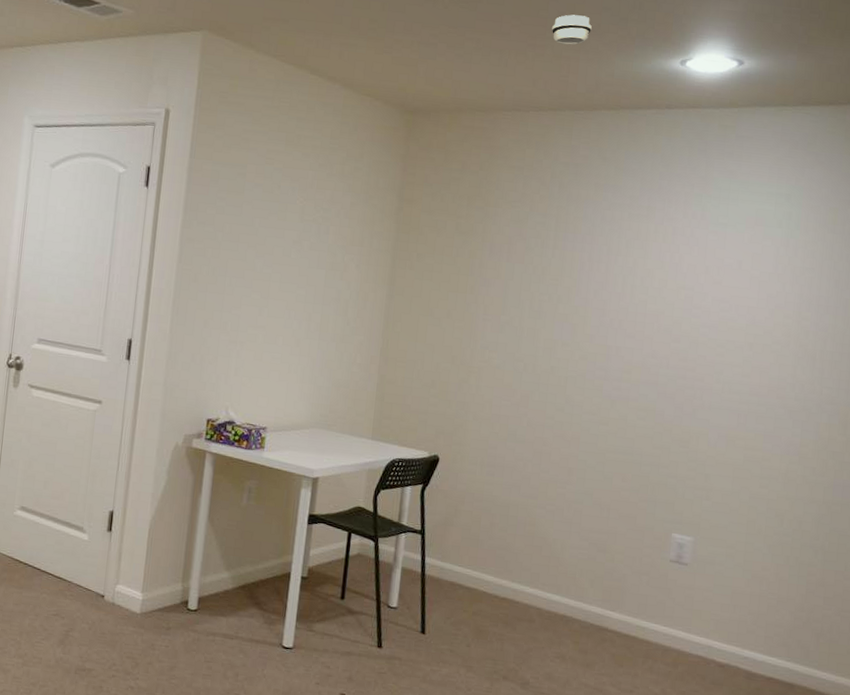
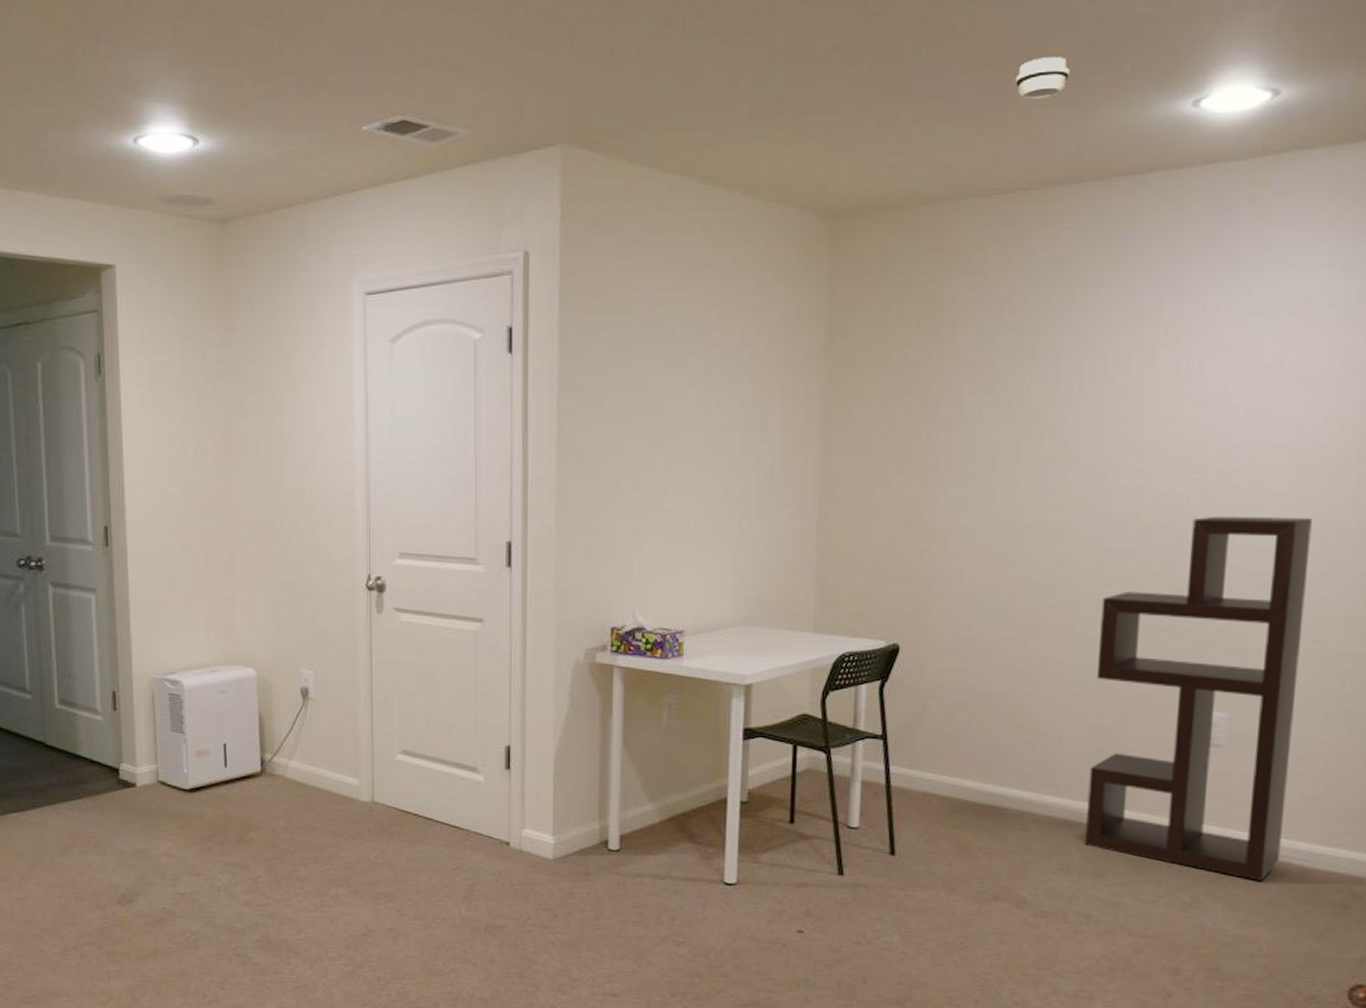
shelving unit: none [577,377,761,681] -> present [1084,516,1312,881]

